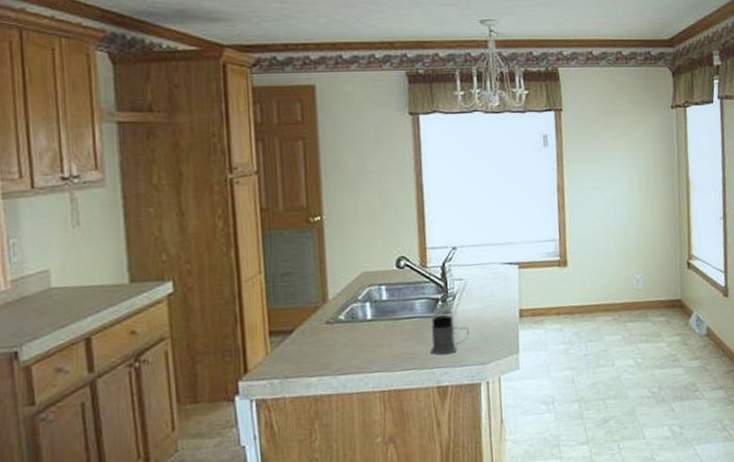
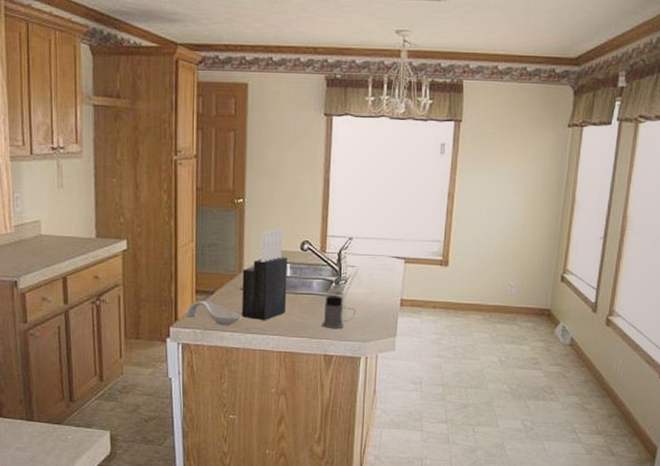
spoon rest: none [259,342,331,371] -> present [187,300,242,326]
knife block: none [327,246,386,357] -> present [242,229,288,321]

